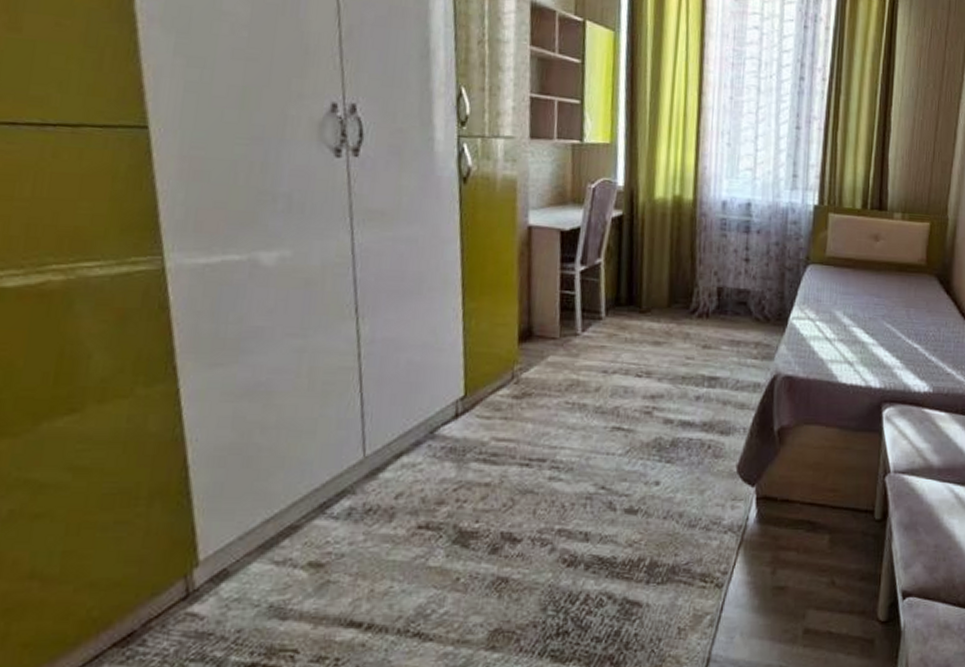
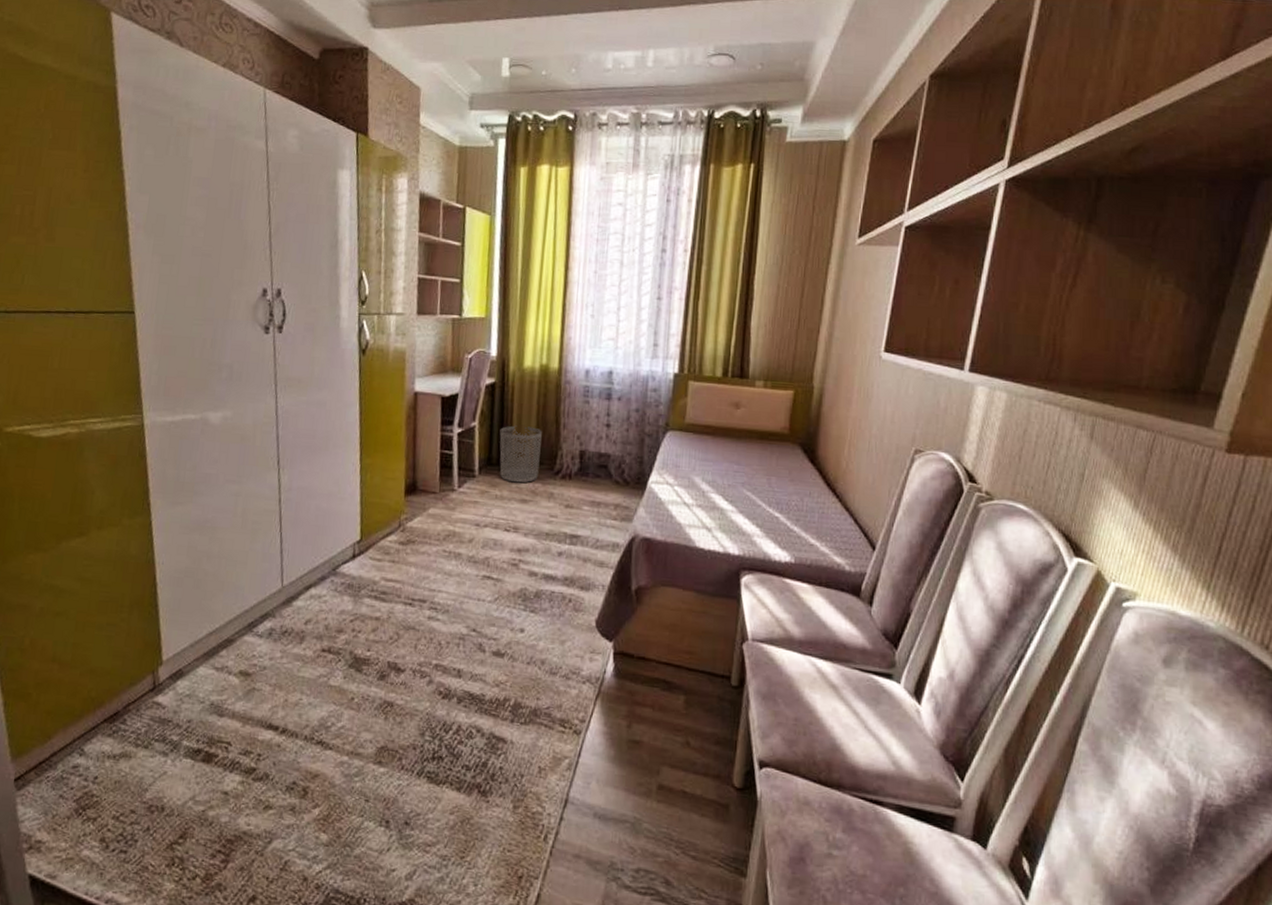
waste bin: none [628,261,676,324] -> present [499,425,542,483]

